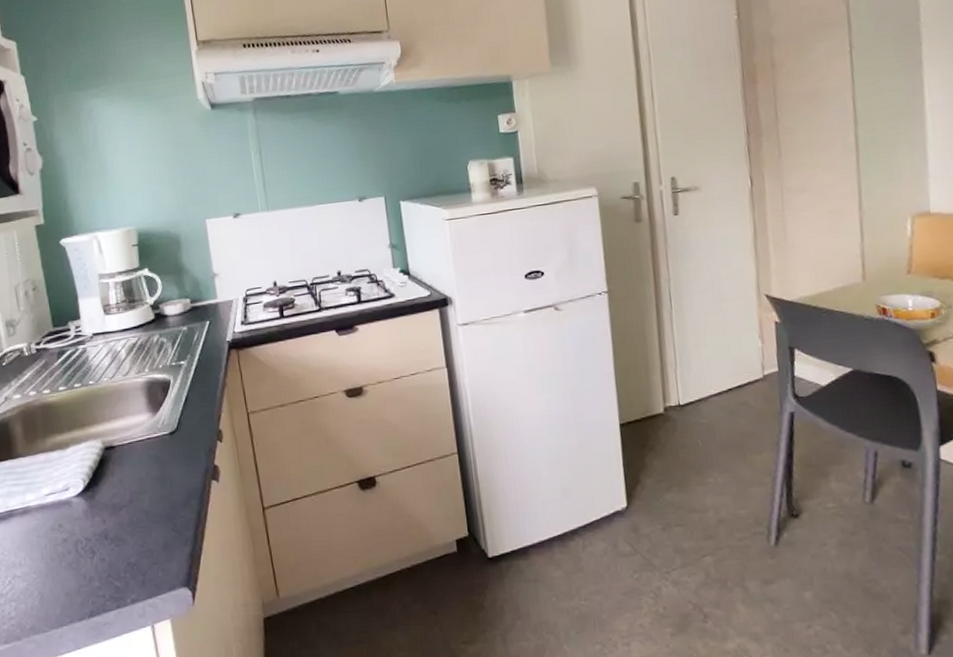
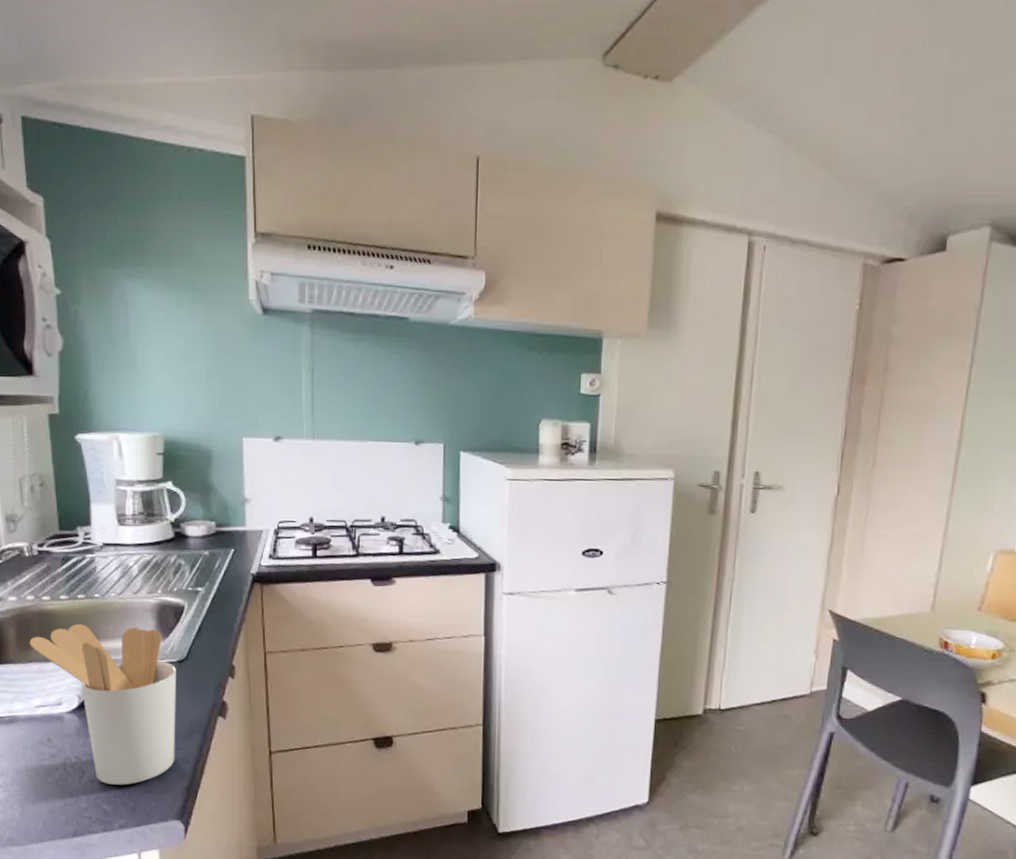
utensil holder: none [35,406,177,561] -> present [29,624,176,785]

